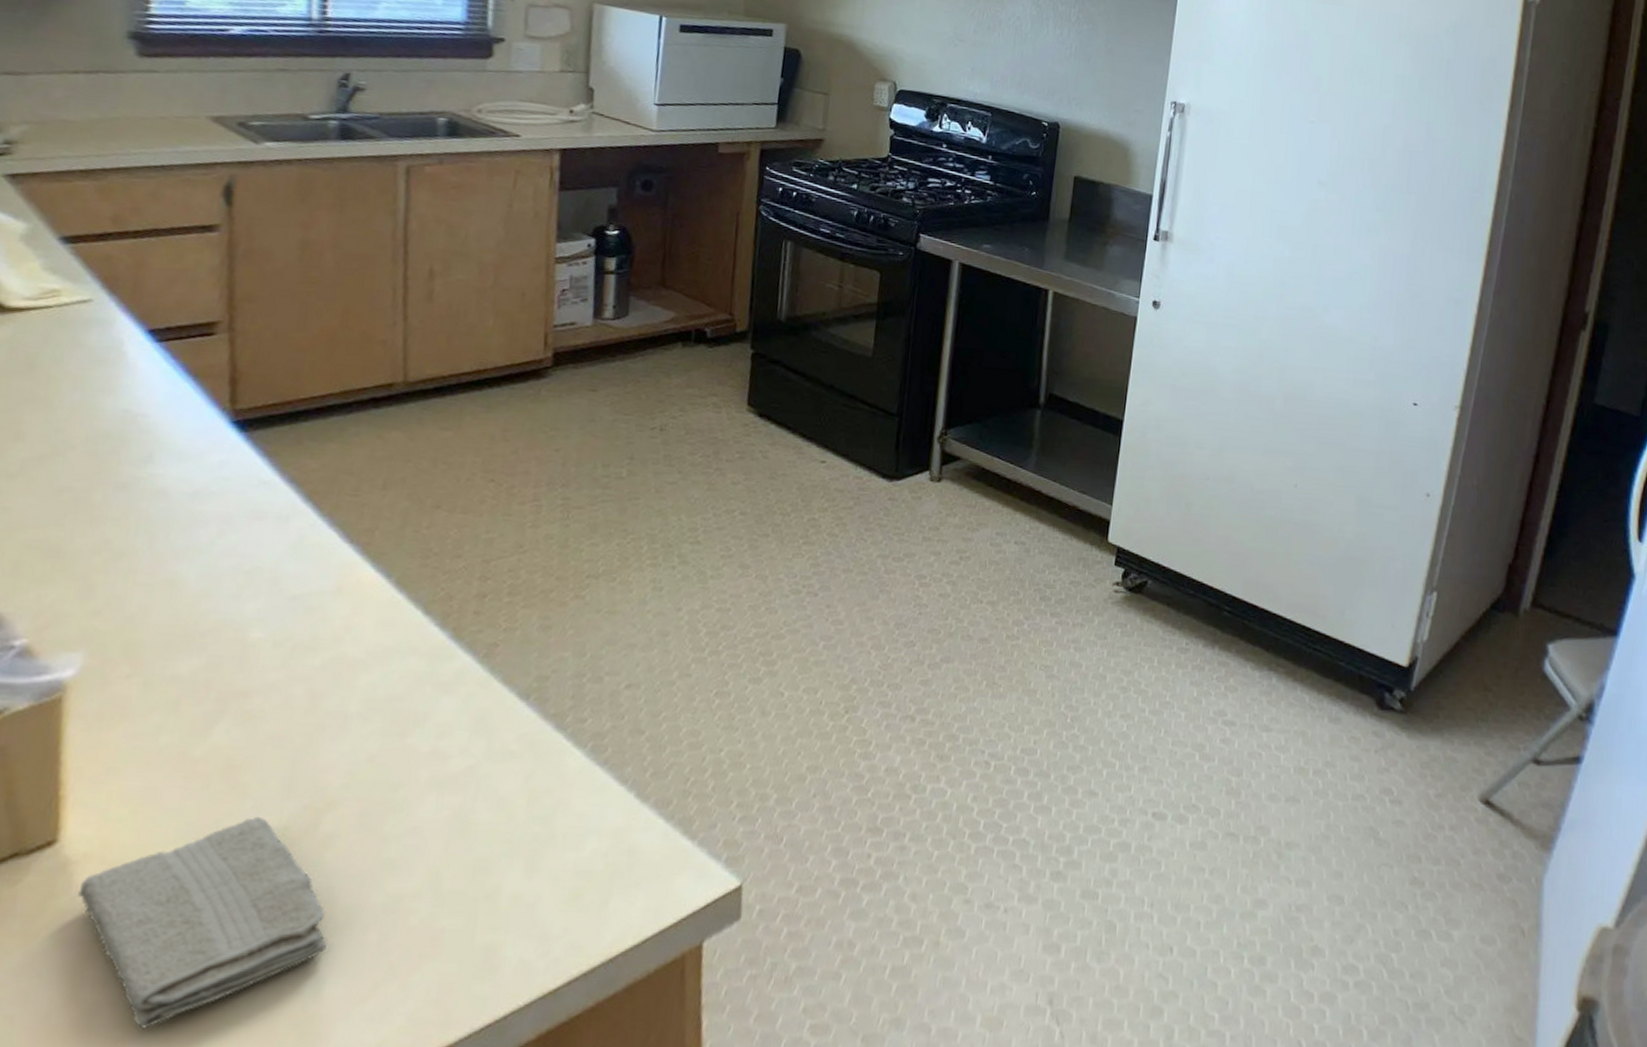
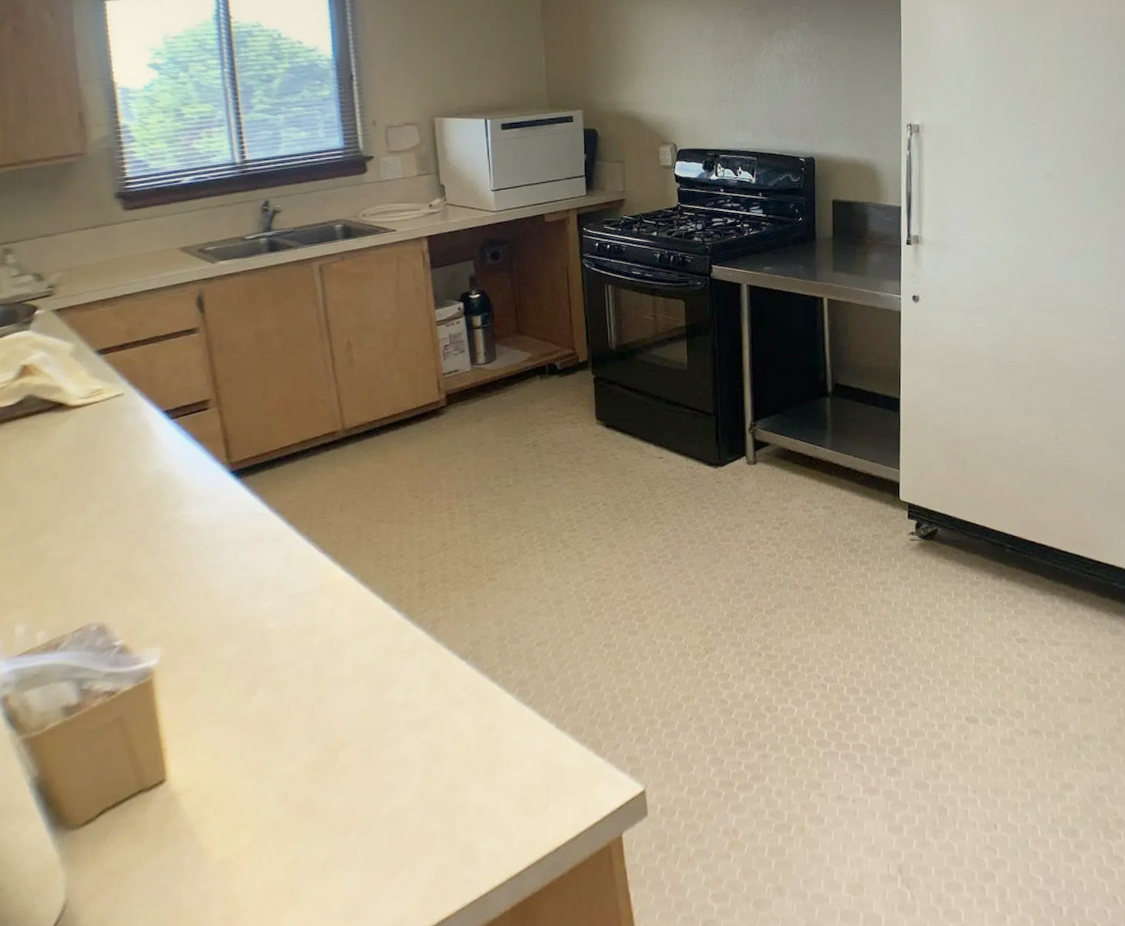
washcloth: present [77,816,328,1029] -> none [185,756,356,909]

